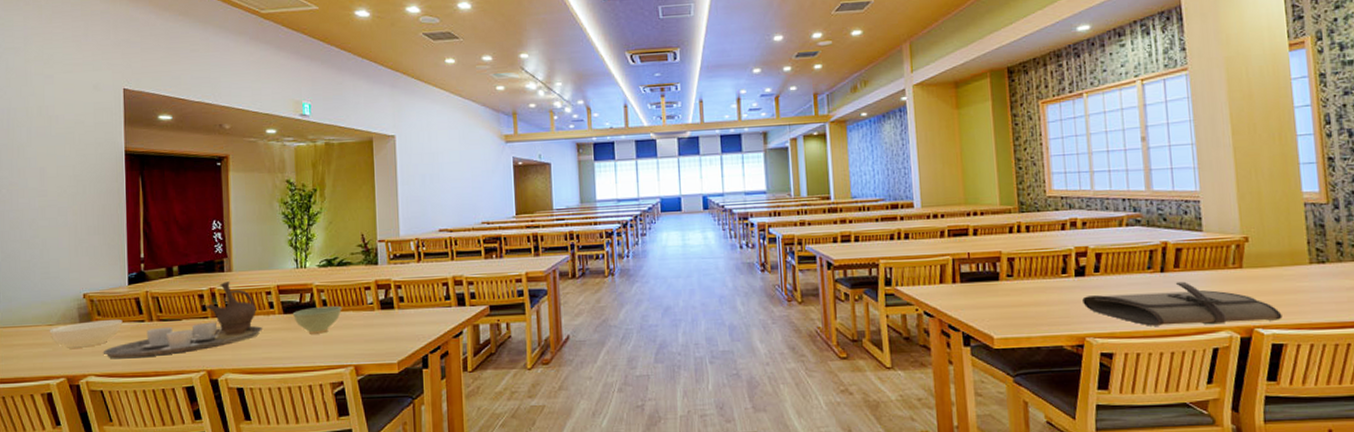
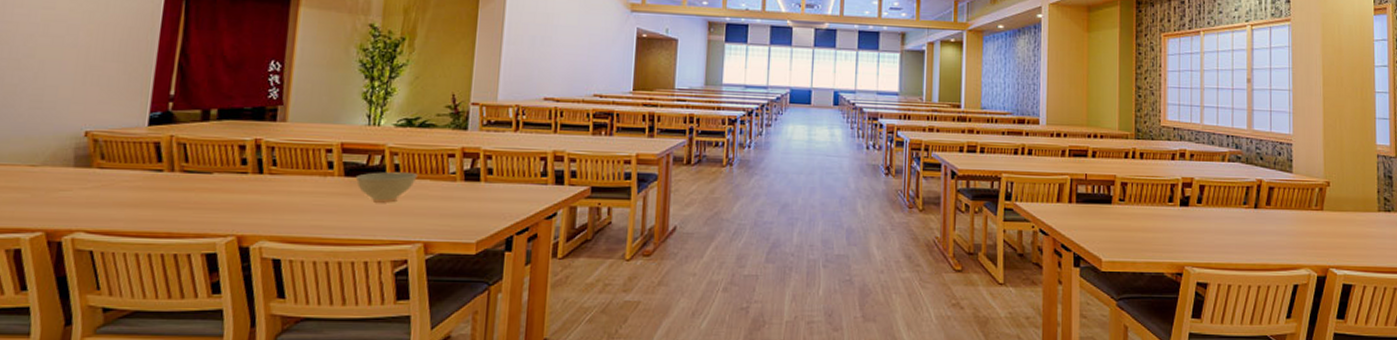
bowl: present [49,319,123,348] -> none [30,164,134,197]
tea set: present [103,281,262,359] -> none [100,133,315,215]
tool roll: present [1082,281,1283,326] -> none [1185,219,1353,262]

